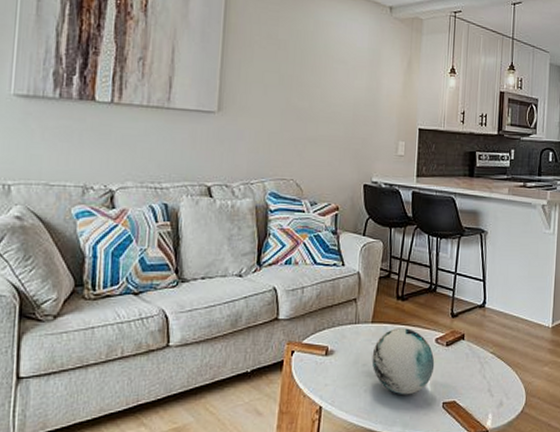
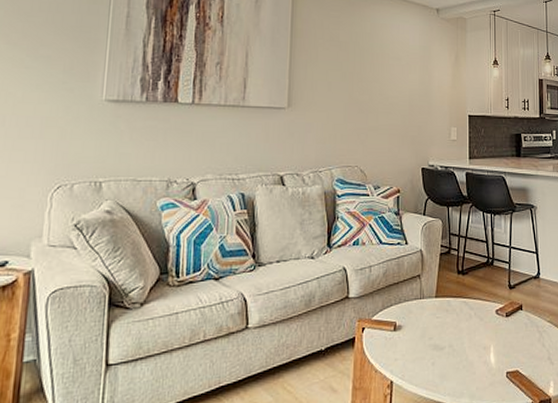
decorative orb: present [372,328,435,395] -> none [437,301,496,367]

